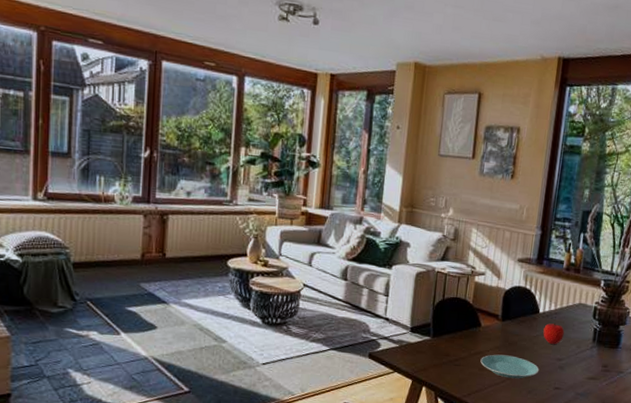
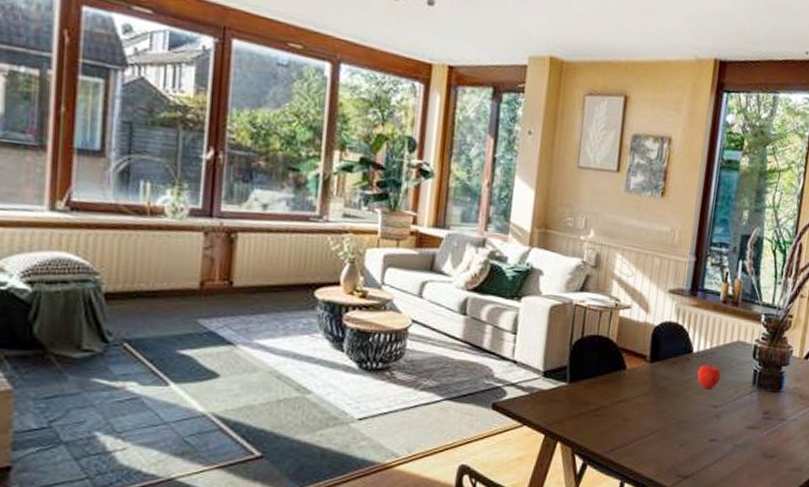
plate: present [480,354,539,379] -> none [625,402,693,431]

